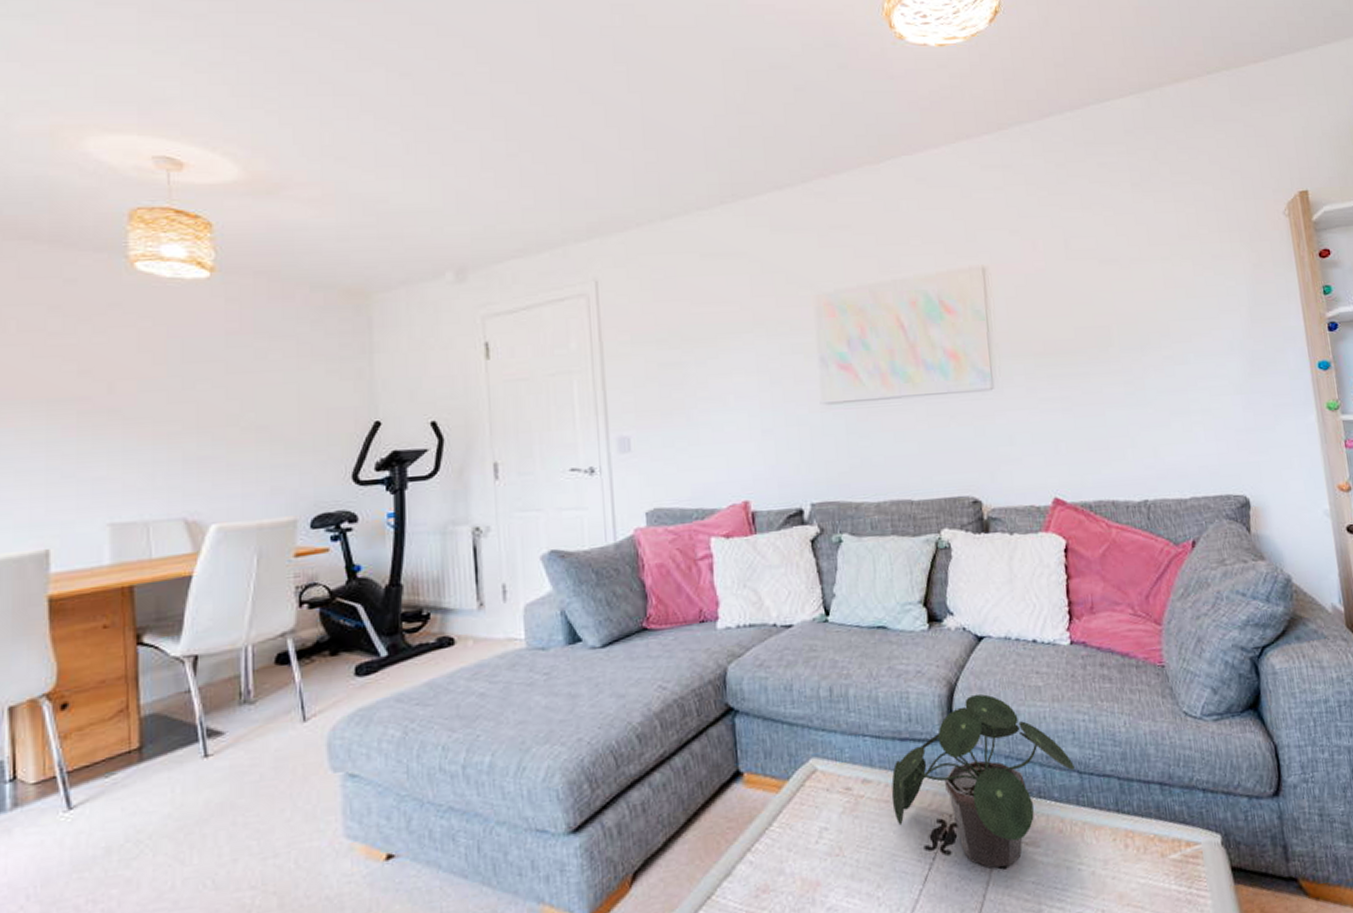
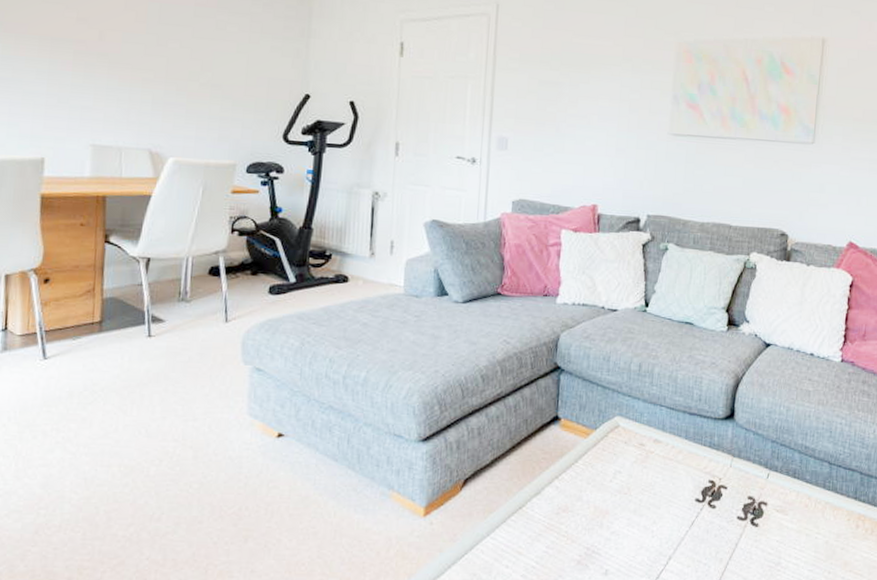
potted plant: present [891,694,1075,869] -> none [675,388,827,526]

